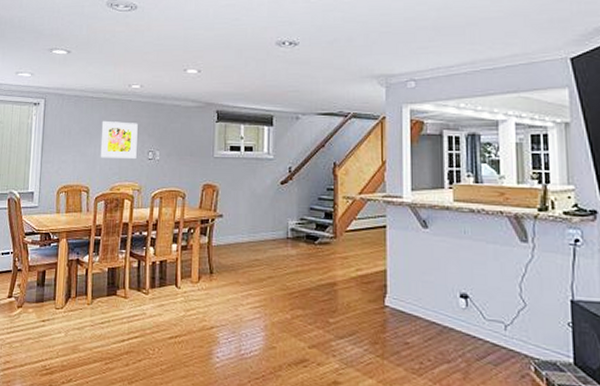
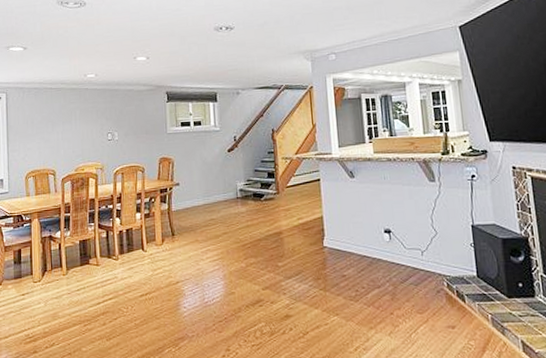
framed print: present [100,120,138,158] -> none [62,108,97,143]

